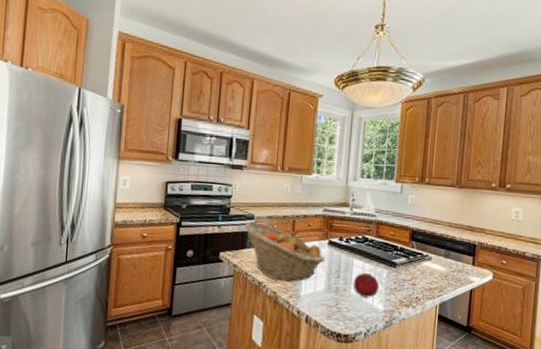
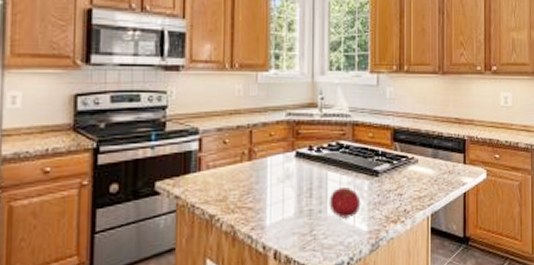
fruit basket: present [244,221,325,282] -> none [186,137,293,210]

